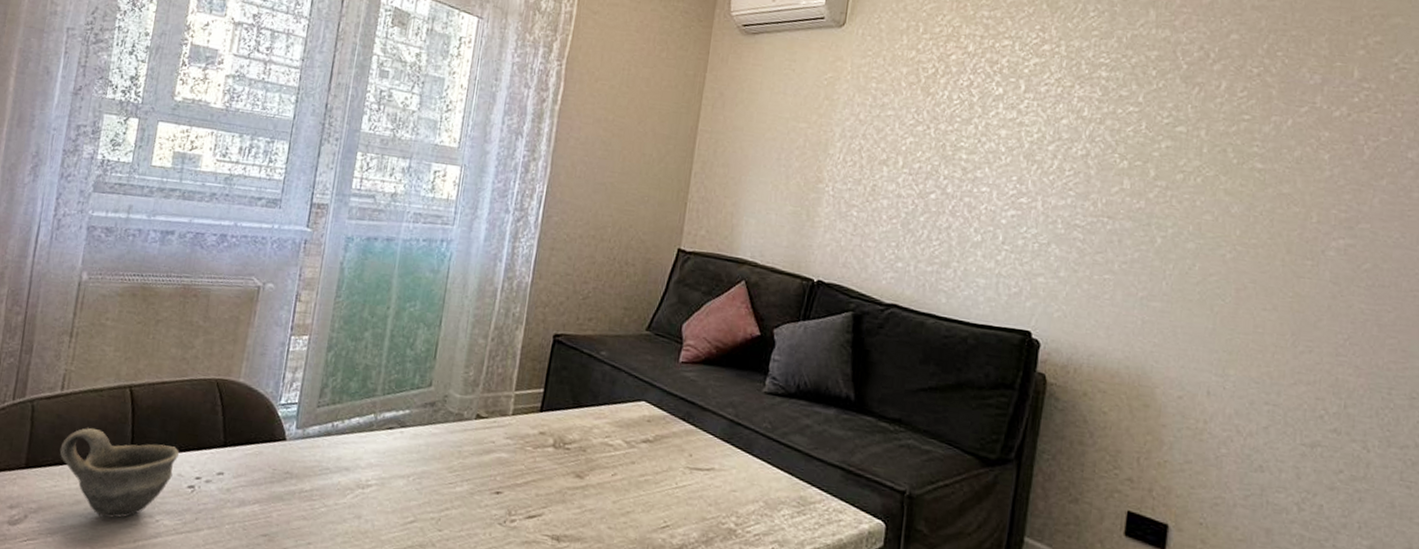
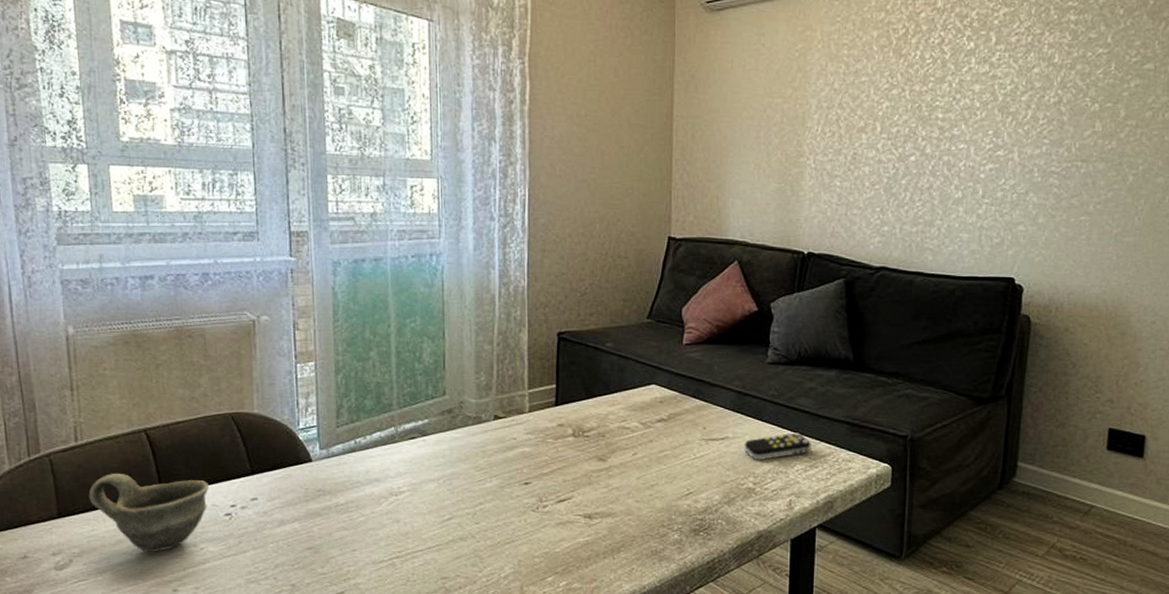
remote control: none [729,472,802,499] -> present [744,432,811,460]

